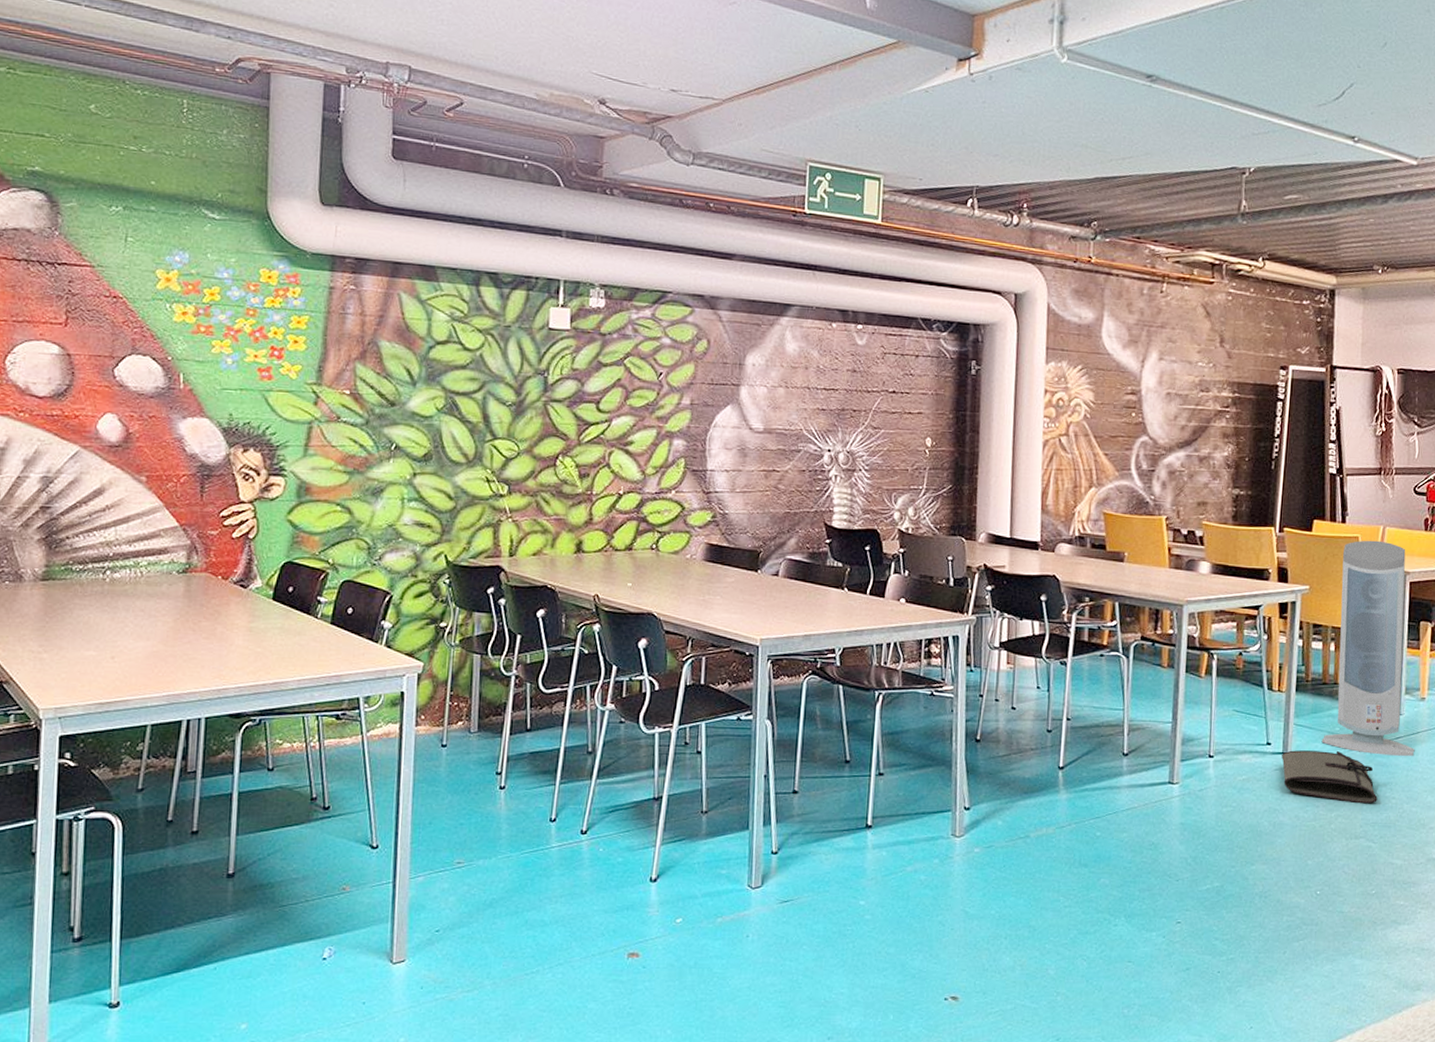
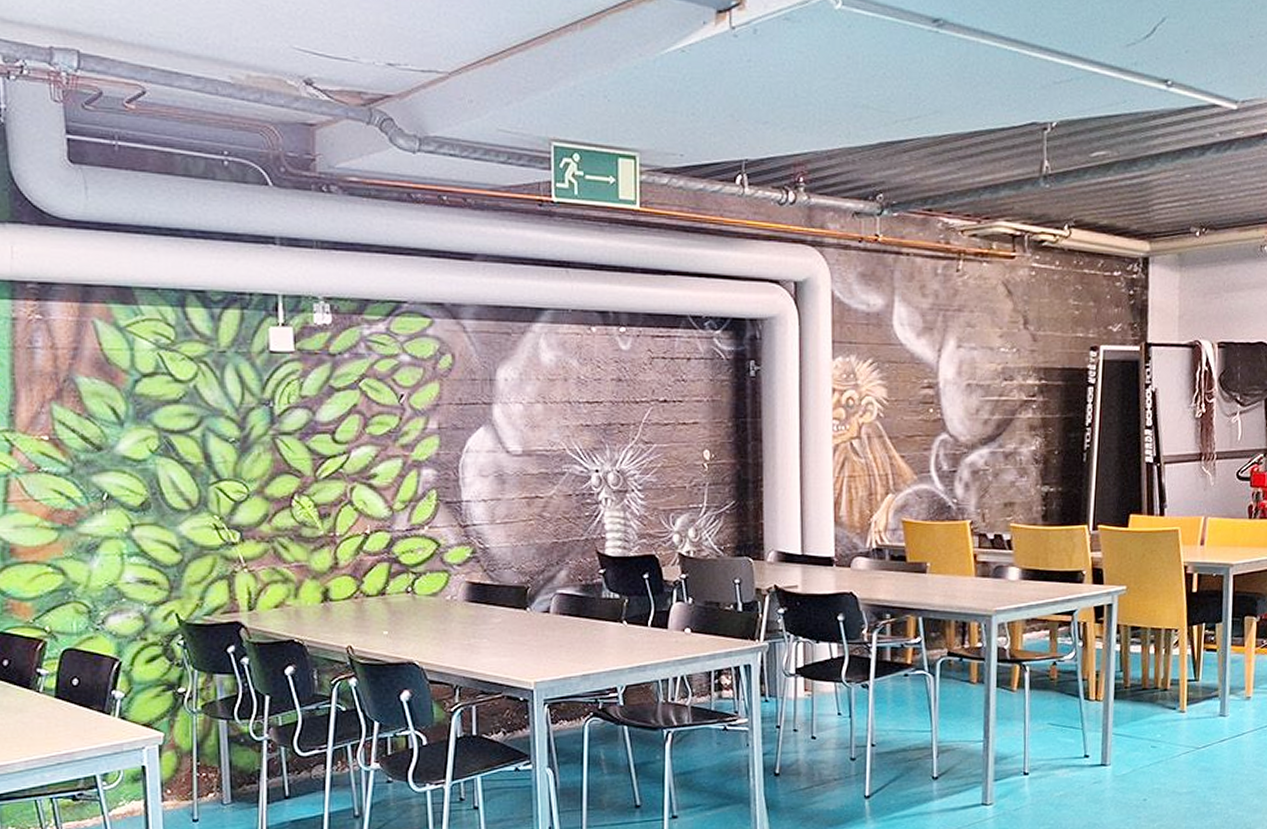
tool roll: present [1282,750,1378,804] -> none [1100,759,1202,812]
air purifier: present [1321,540,1415,756] -> none [1142,532,1240,760]

